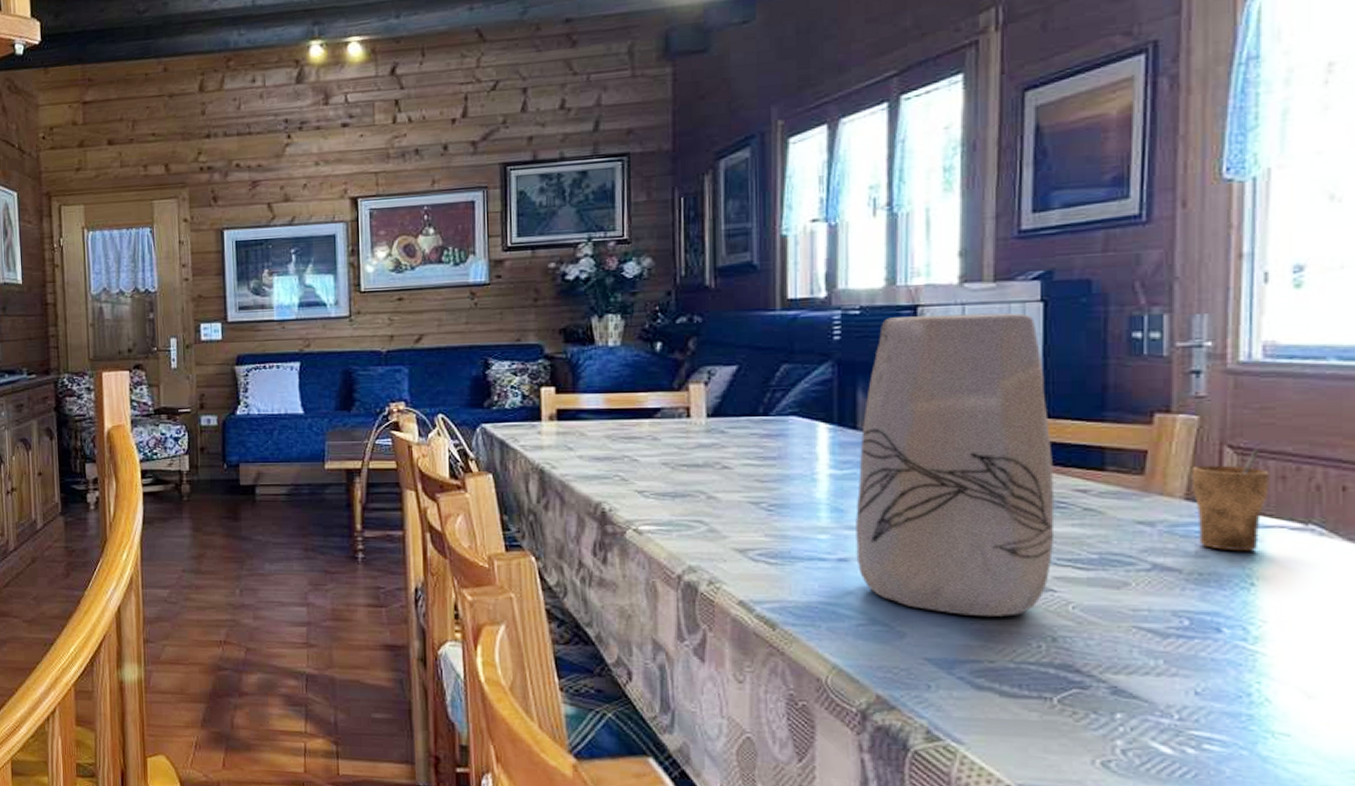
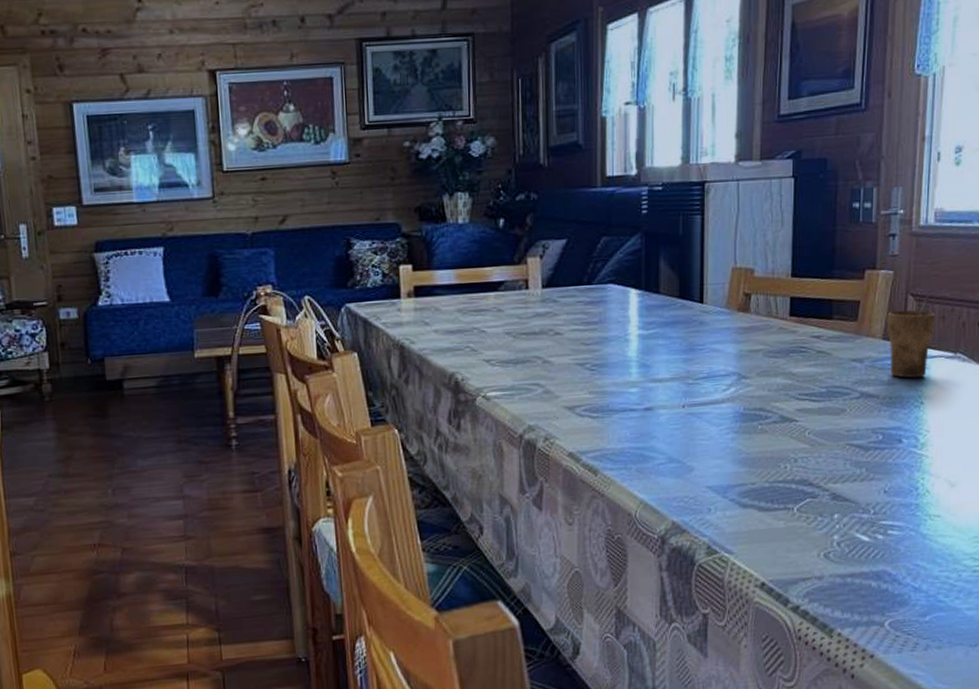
vase: present [856,312,1055,618] -> none [658,187,799,448]

